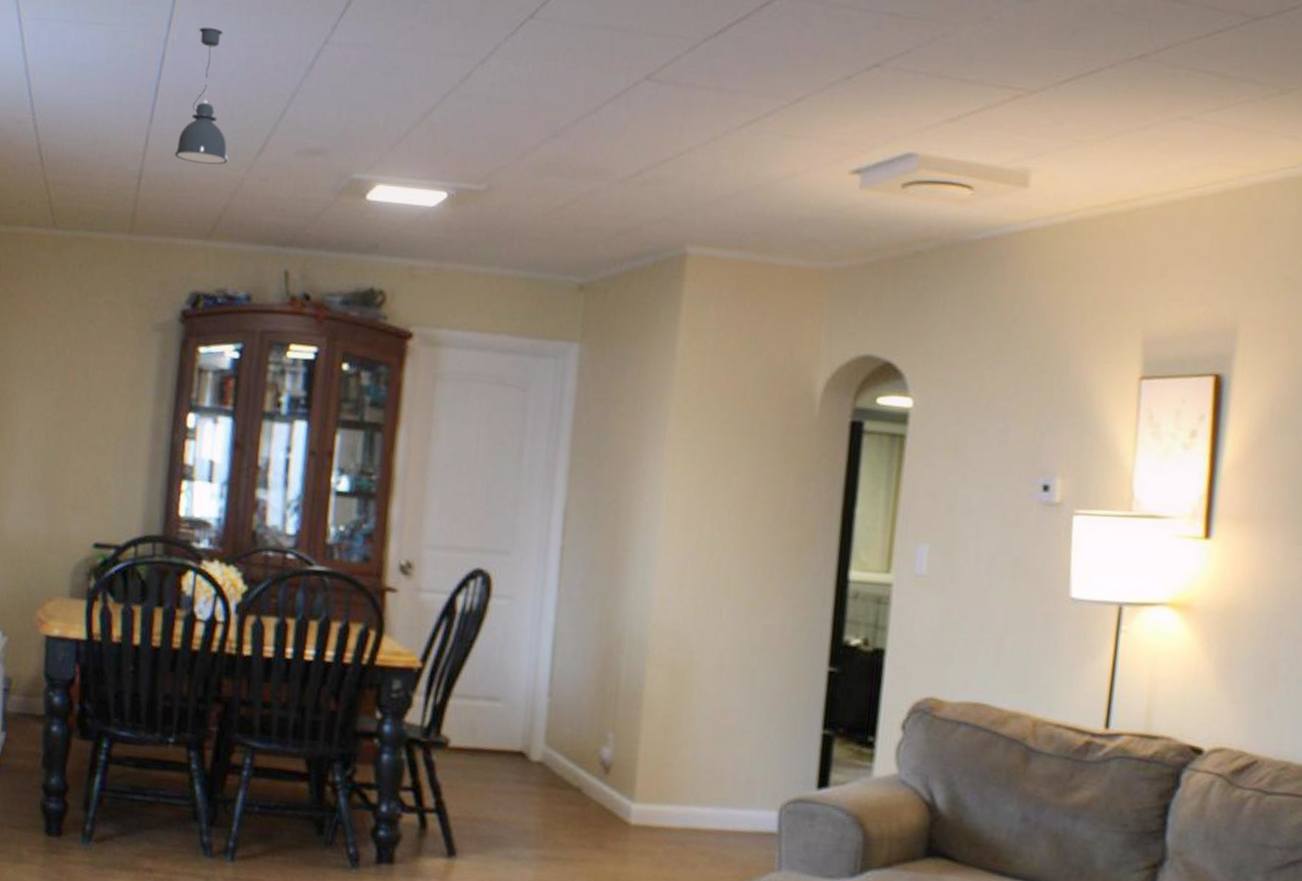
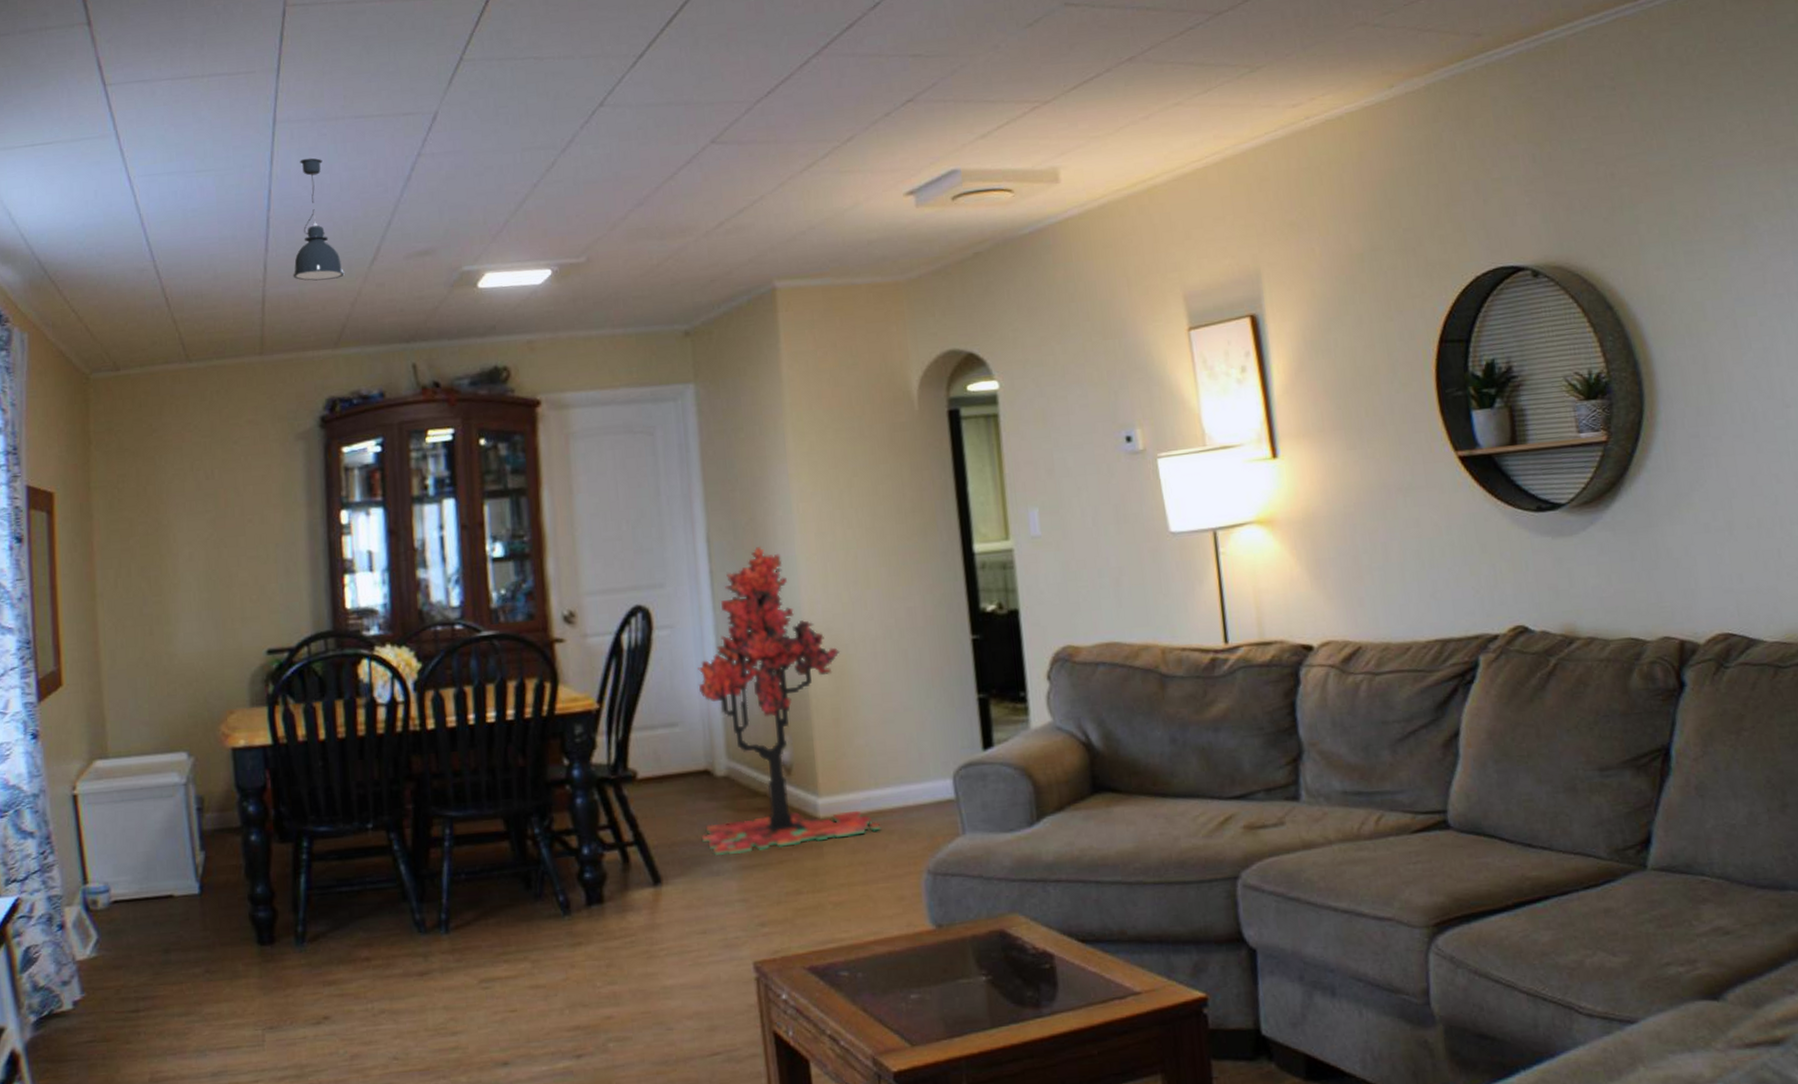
tree: none [505,530,694,850] -> present [698,545,881,855]

